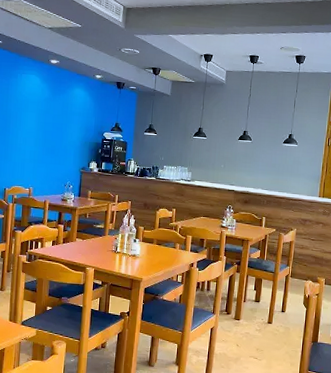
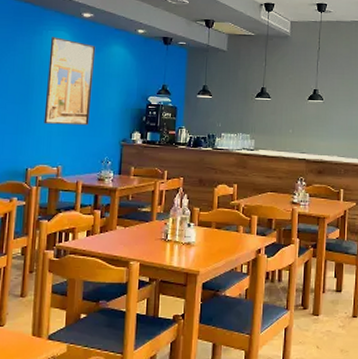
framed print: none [18,80,61,155] -> present [44,37,96,126]

